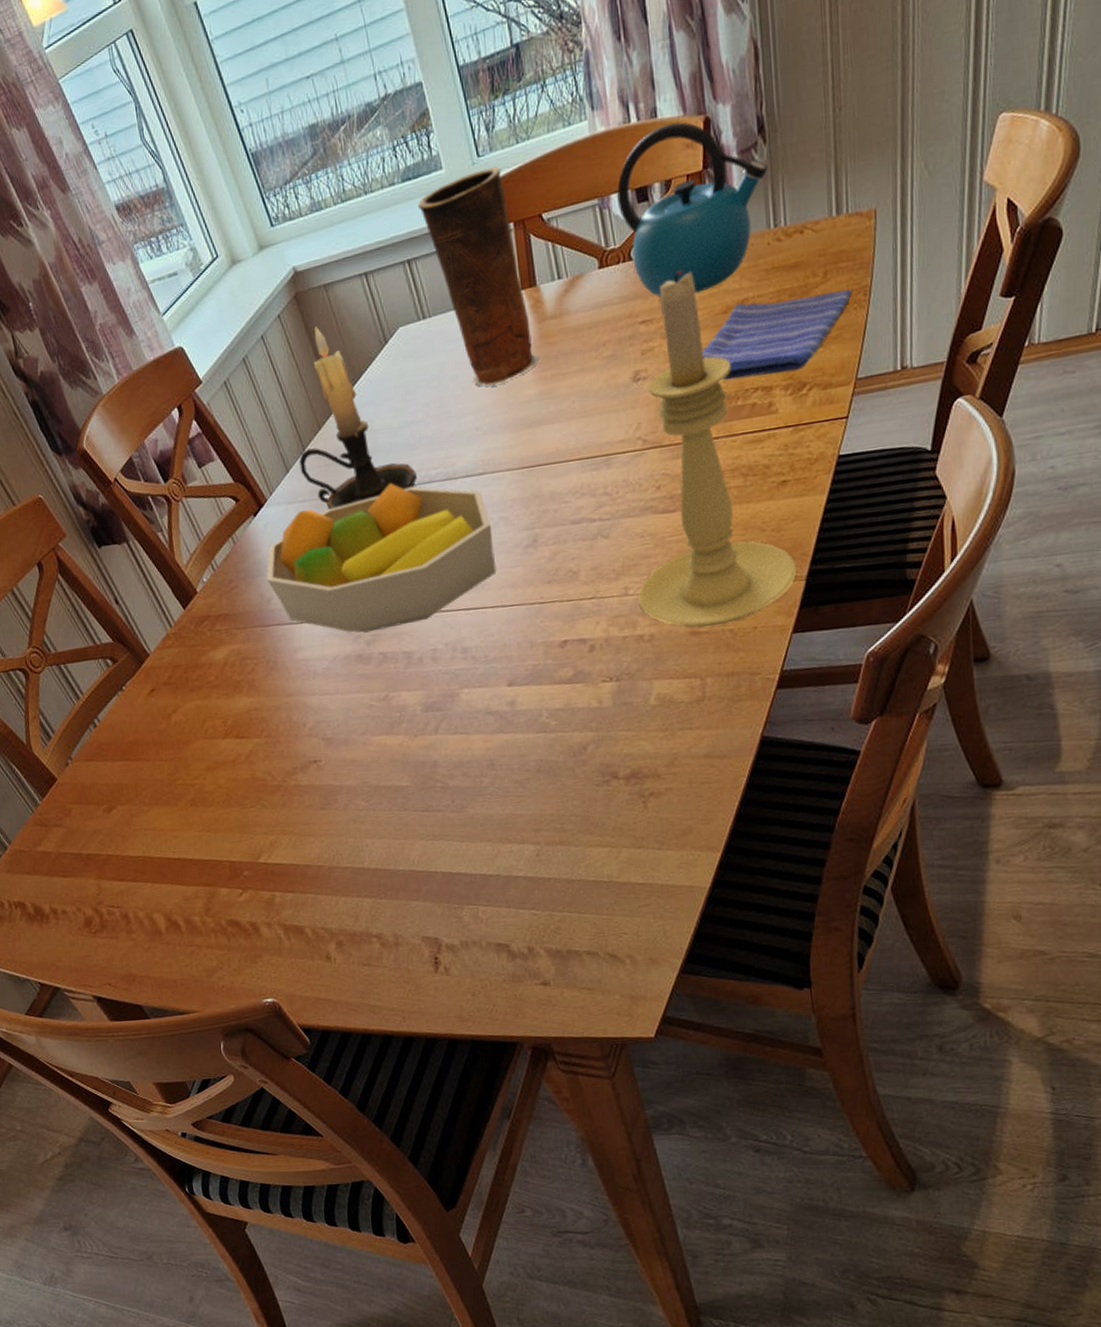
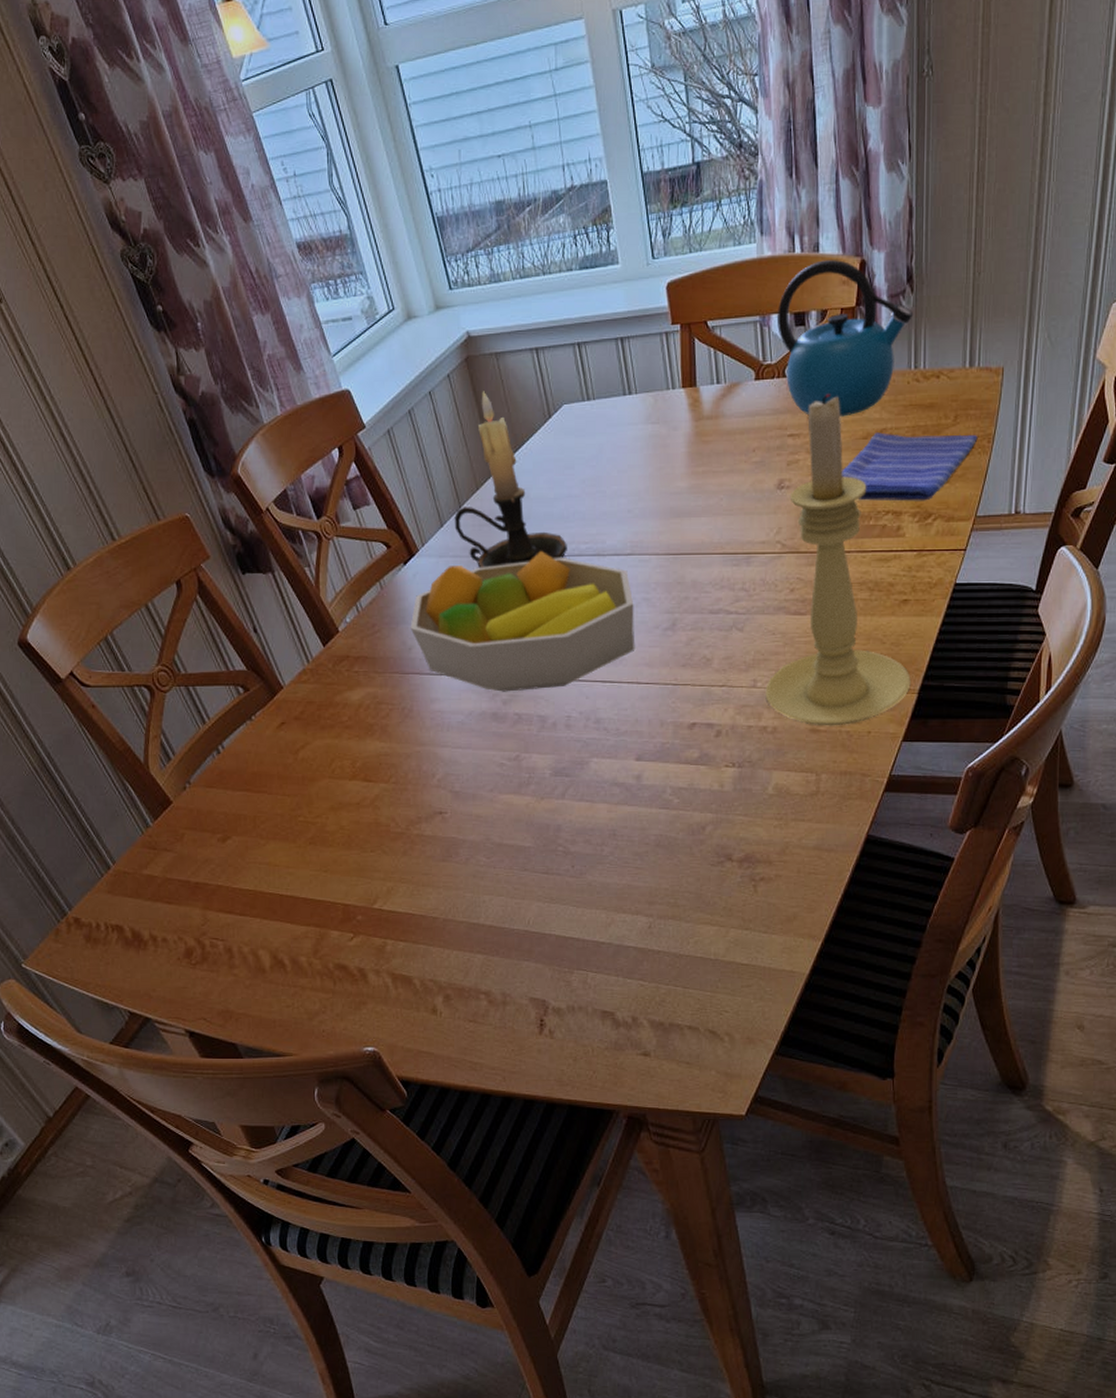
vase: present [417,166,539,386] -> none [592,270,693,472]

